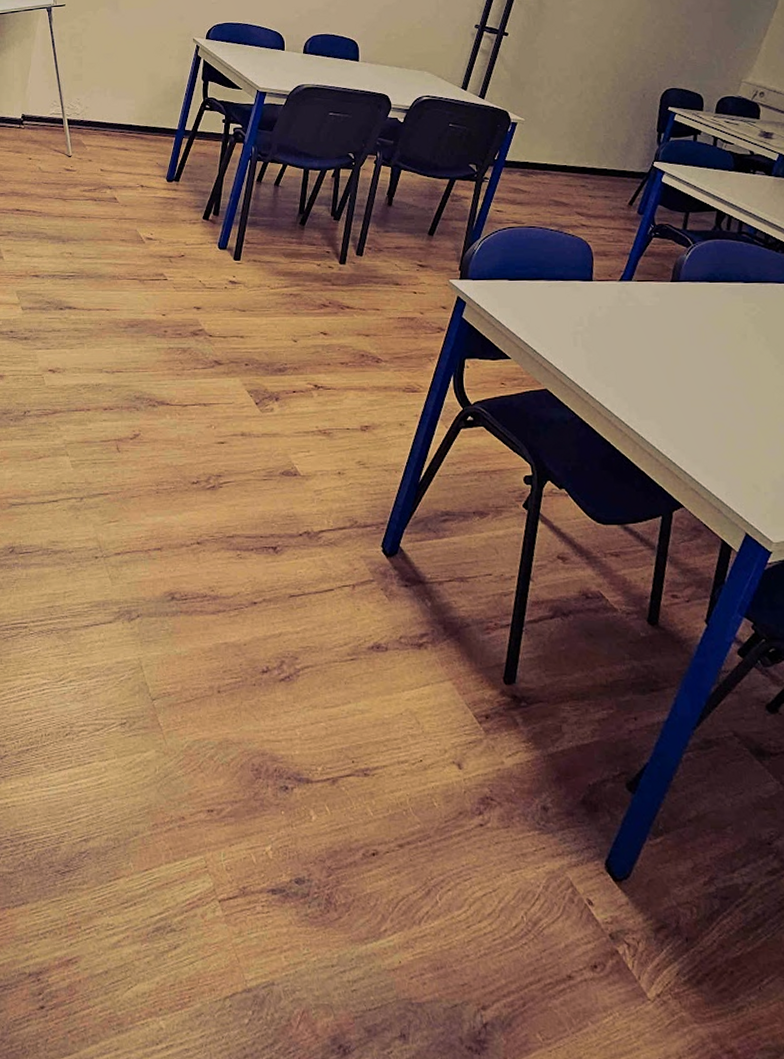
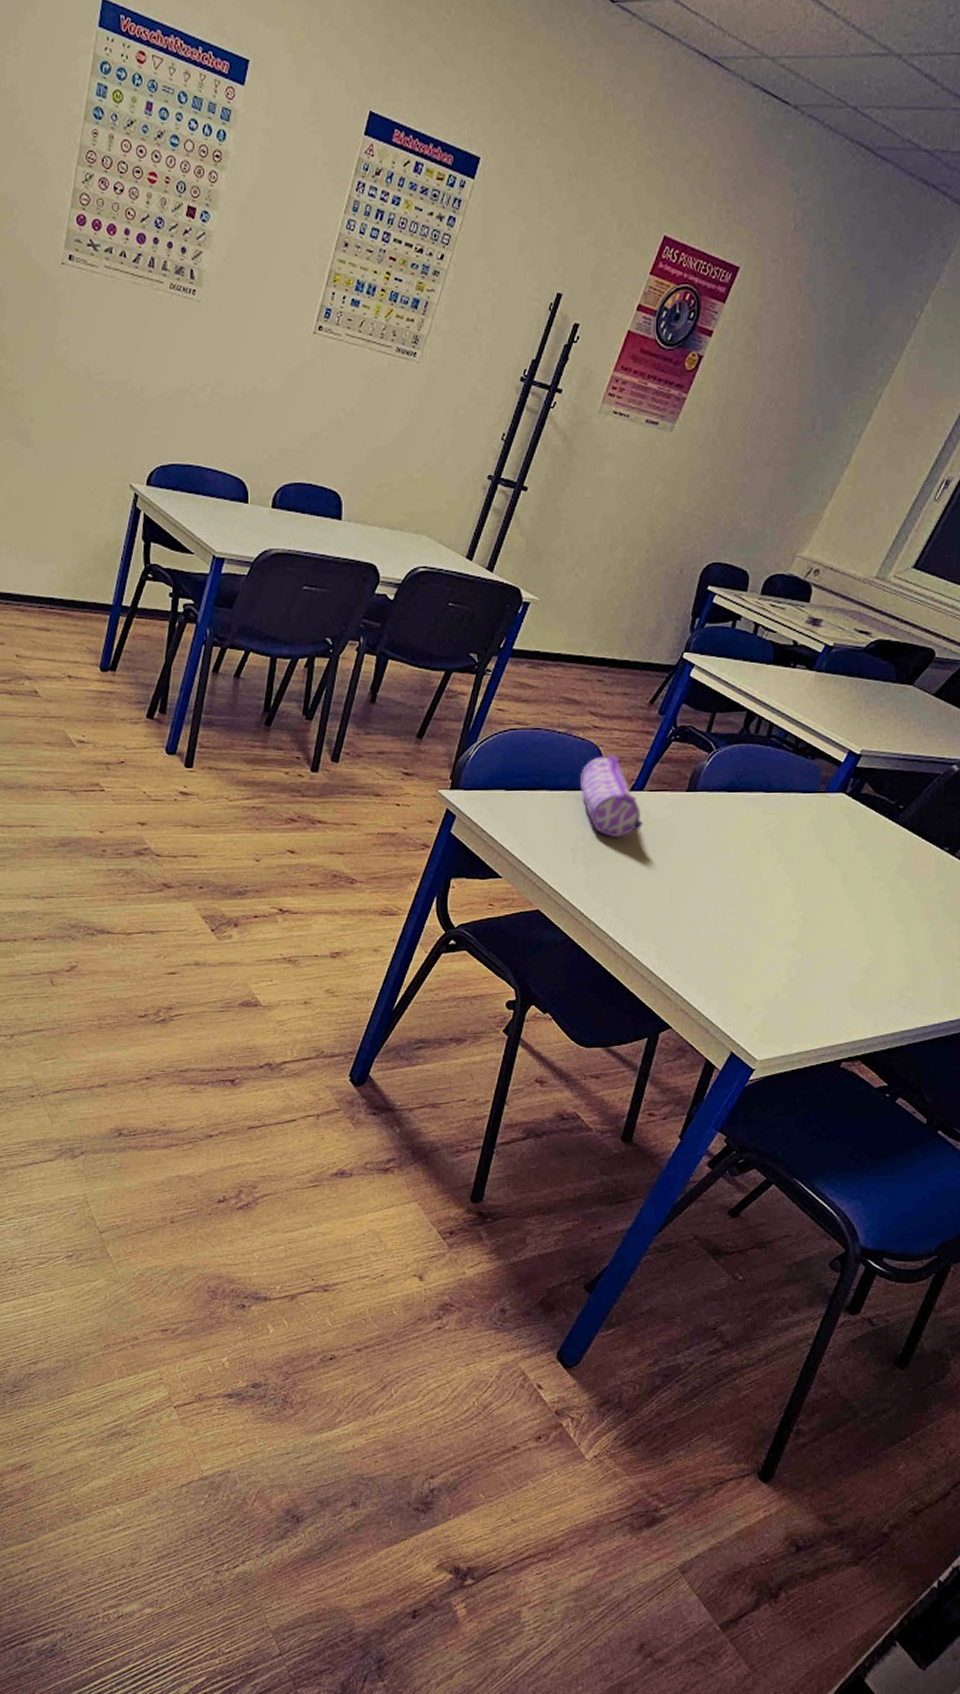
pencil case: none [573,248,635,322] -> present [580,753,643,837]

